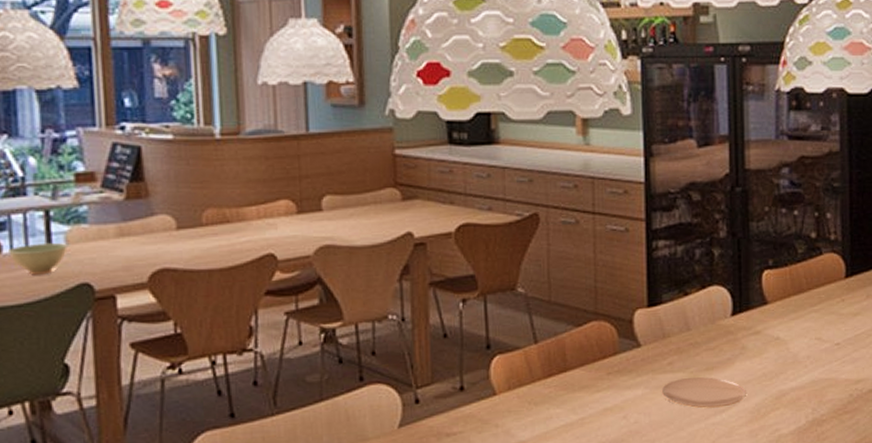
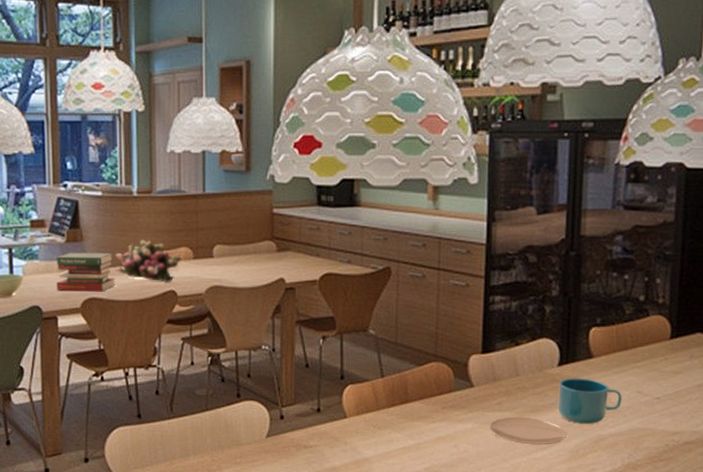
books: none [112,211,195,262] -> present [56,252,115,292]
flower arrangement: none [193,192,281,244] -> present [115,240,181,282]
cup: none [734,327,801,379] -> present [557,378,622,424]

